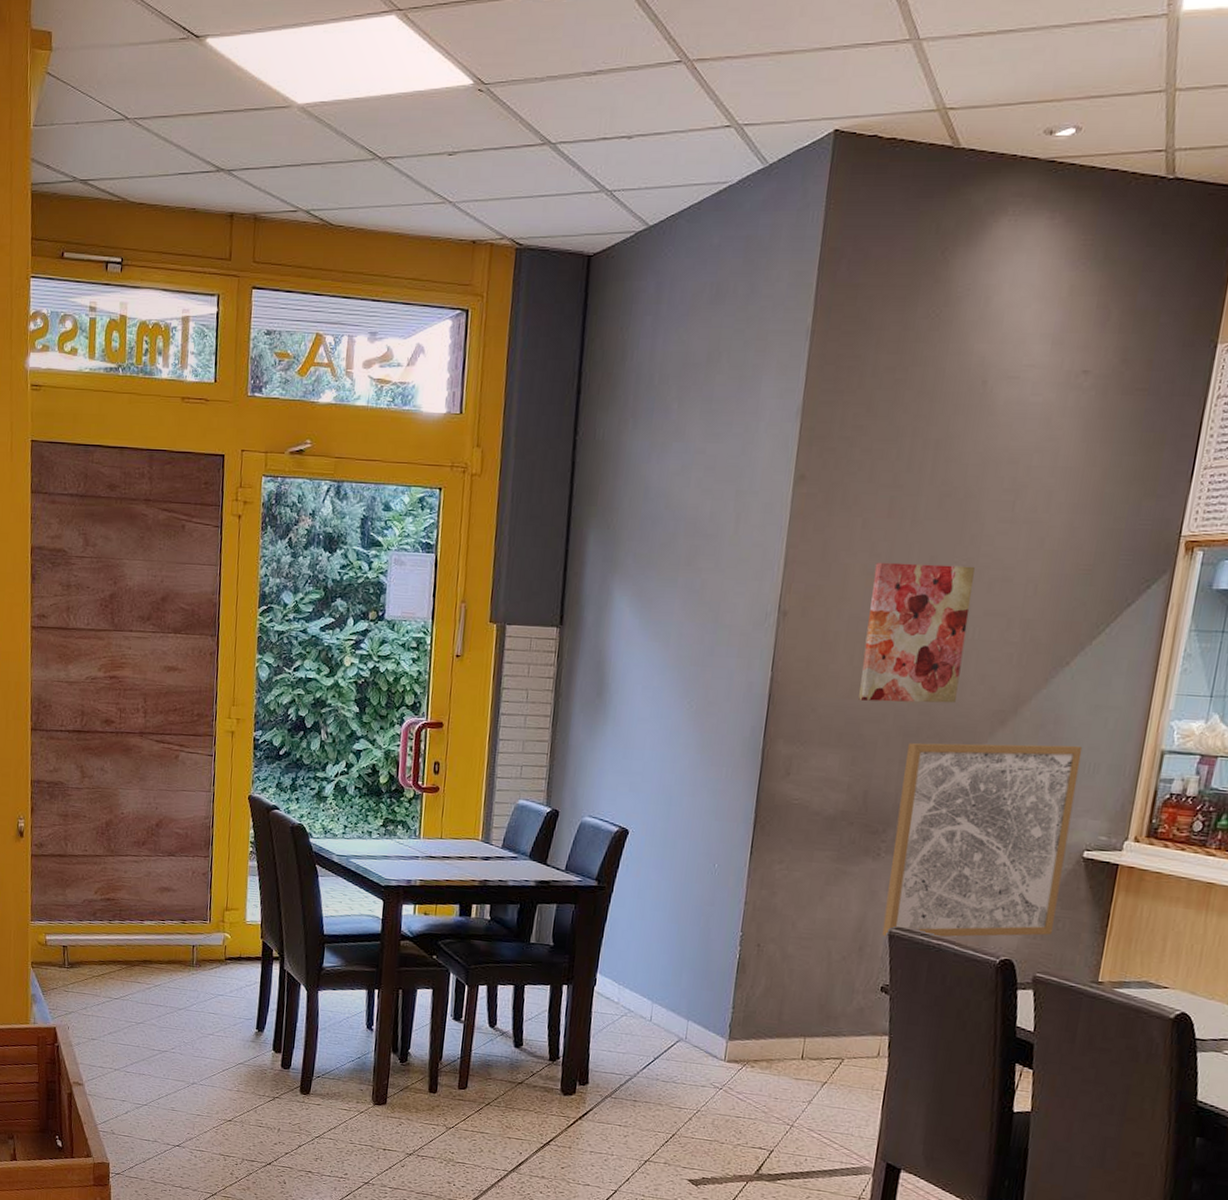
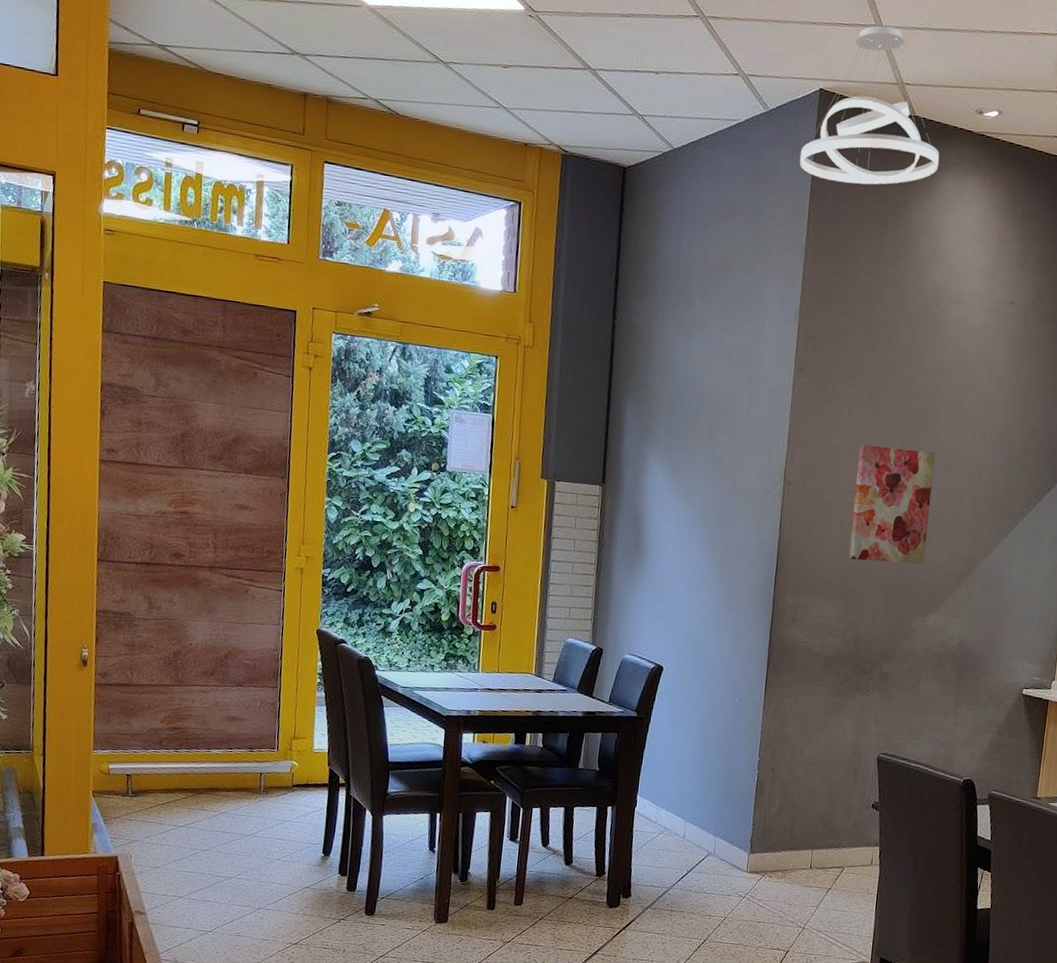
pendant light: none [806,38,993,244] -> present [799,25,940,185]
wall art: present [881,742,1083,938] -> none [872,596,1019,761]

